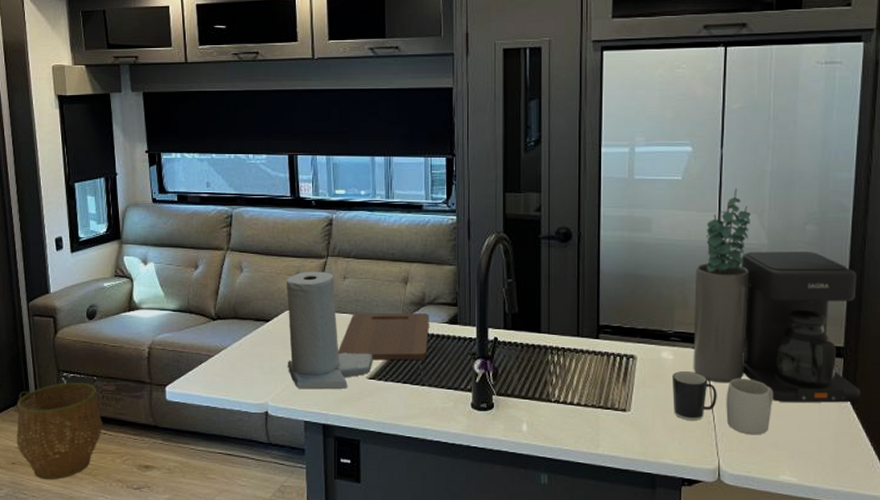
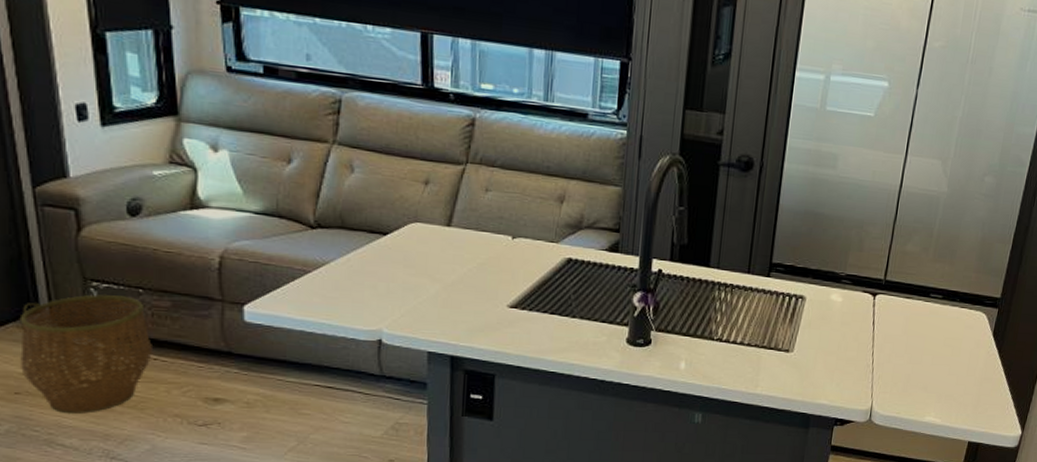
paper towel: present [286,271,373,389] -> none [408,178,517,318]
cutting board: present [338,312,429,361] -> none [474,232,586,289]
mug: present [671,371,717,421] -> none [835,314,880,364]
vase: present [693,189,752,383] -> none [859,132,937,328]
mug: present [726,379,773,435] -> none [885,324,932,379]
coffee maker: present [742,251,860,403] -> none [906,198,1023,351]

